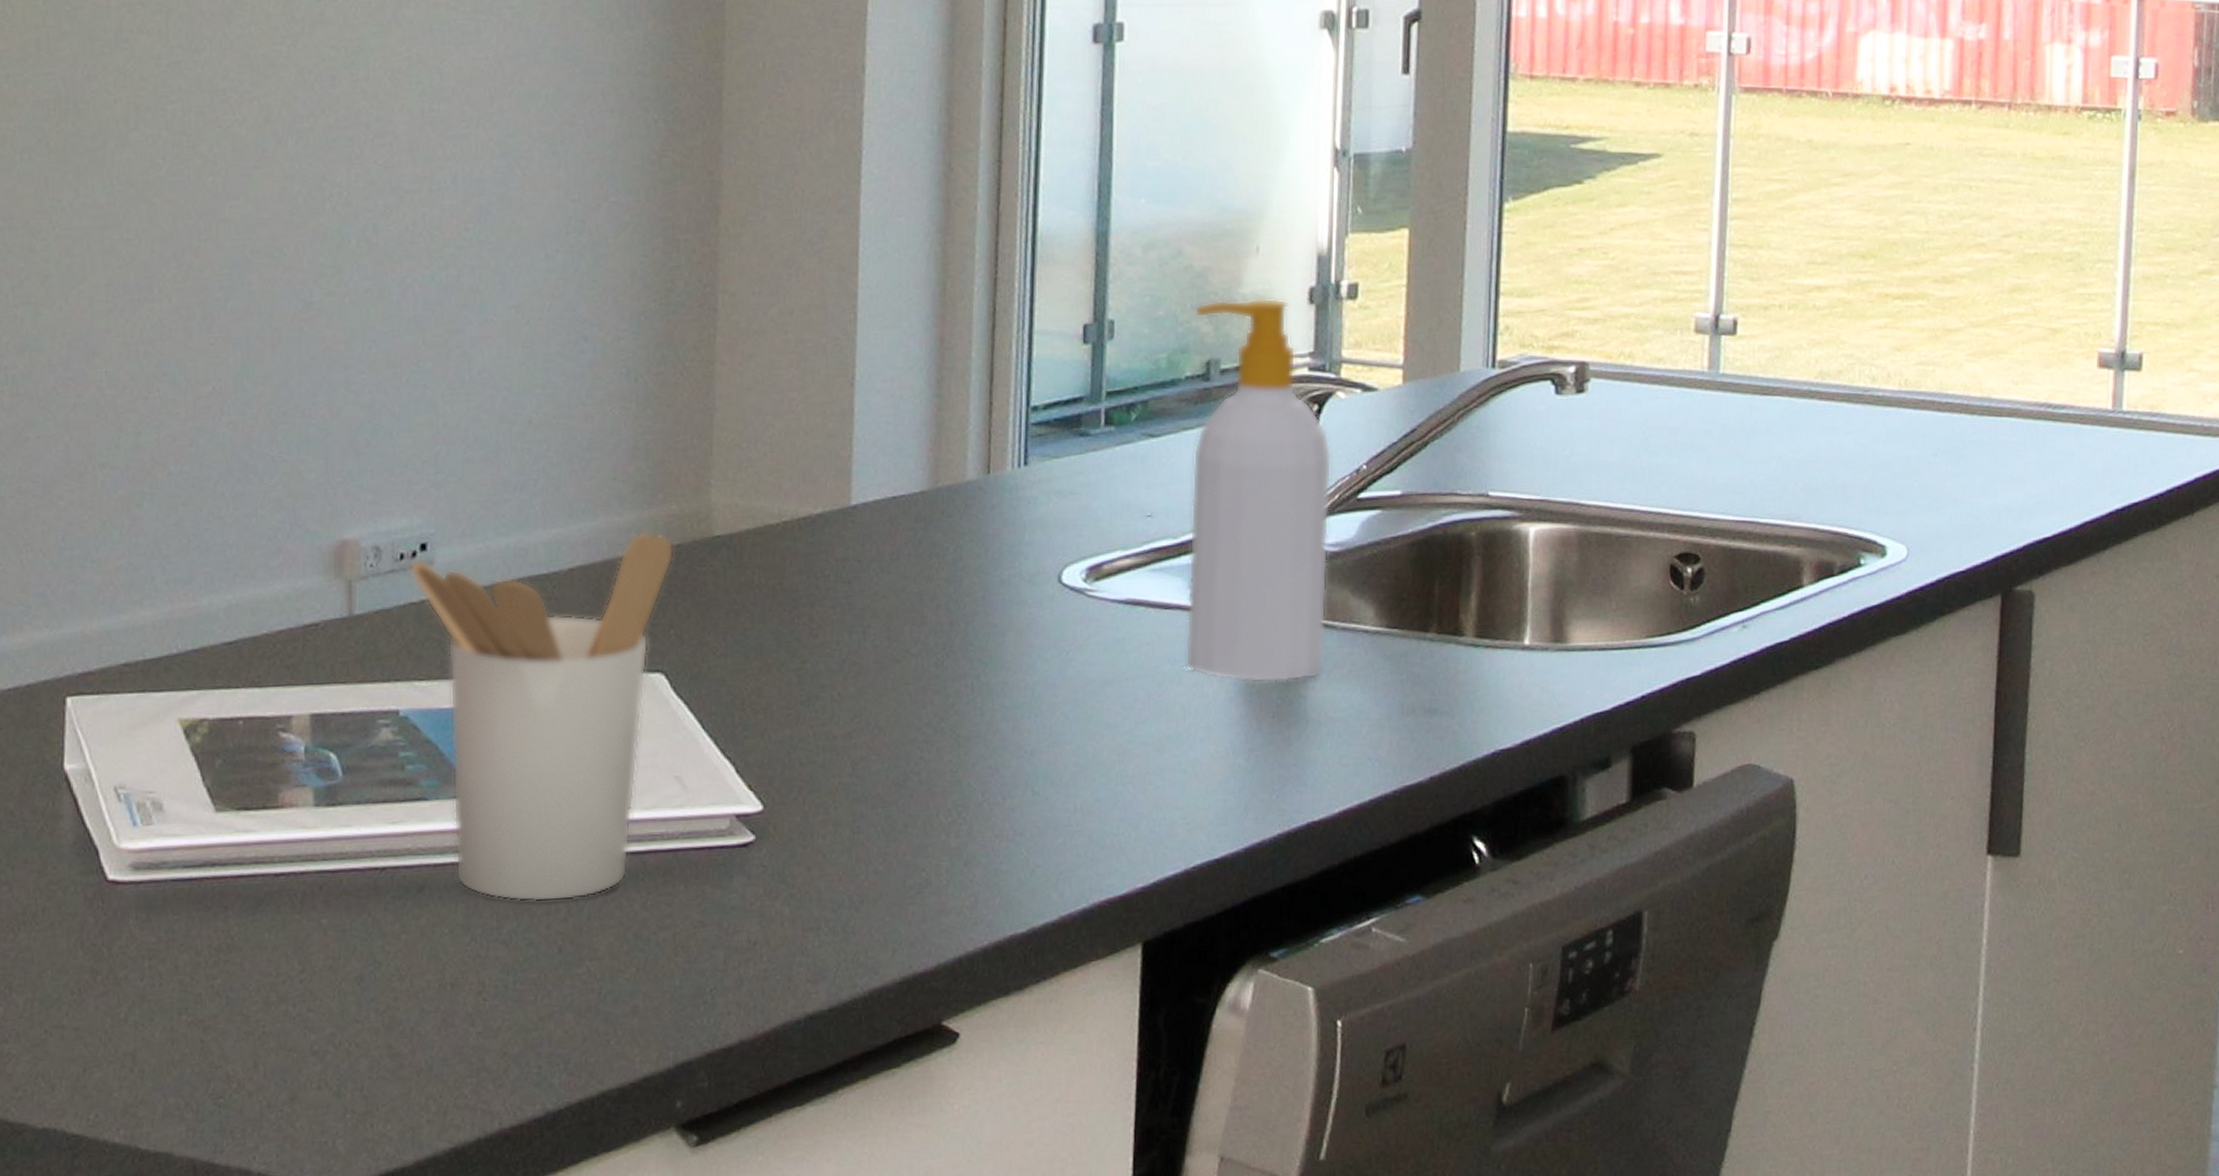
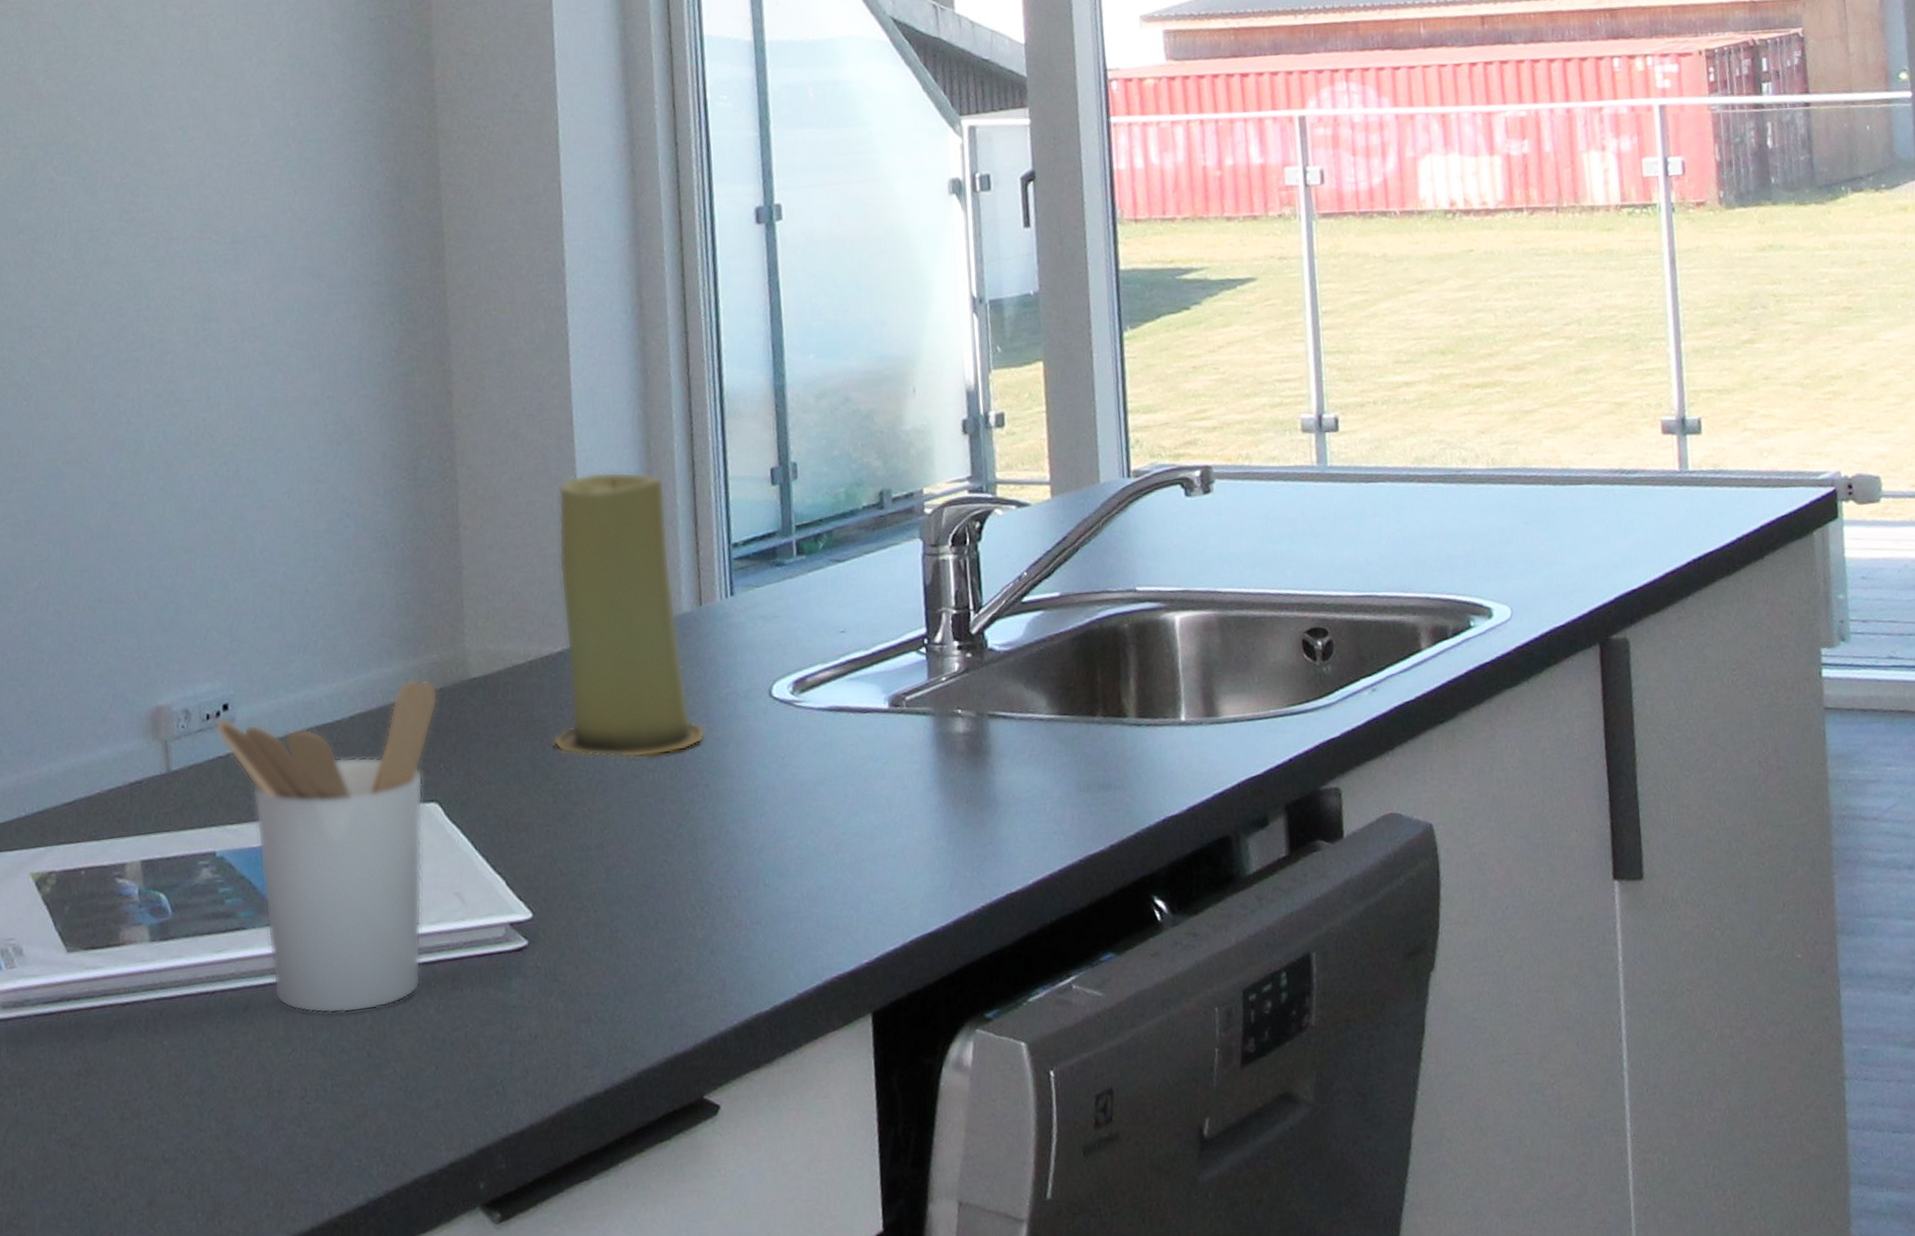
candle: none [804,312,981,640] -> present [553,471,706,759]
soap bottle: present [1185,298,1332,683] -> none [864,431,1007,773]

